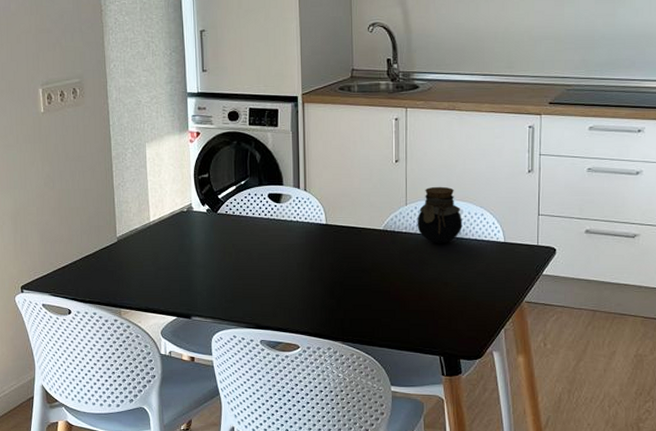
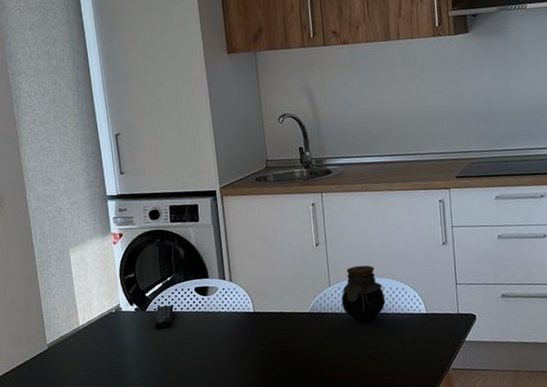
remote control: none [225,209,245,232] -> present [154,305,174,329]

